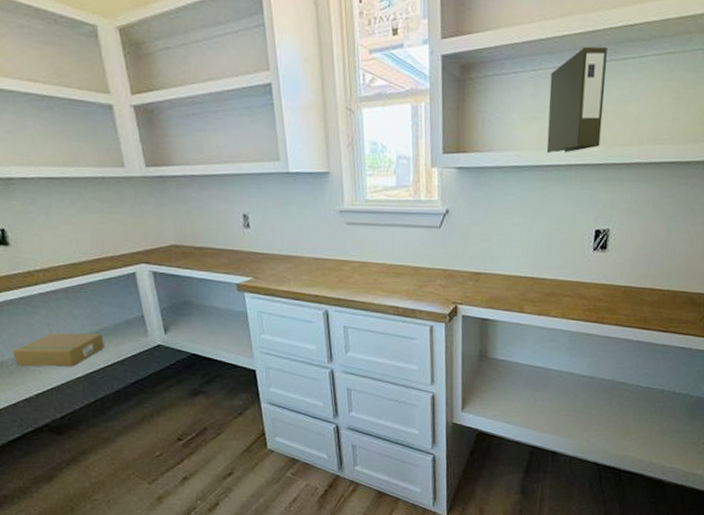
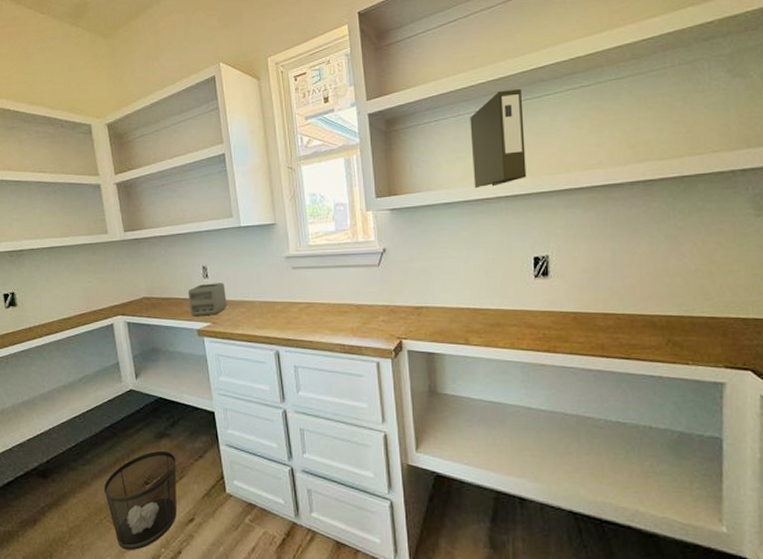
box: present [12,332,104,367] -> none [12,381,85,413]
waste bin: none [130,407,213,503] -> present [103,450,176,550]
desk organizer: none [225,234,271,270] -> present [187,283,227,317]

